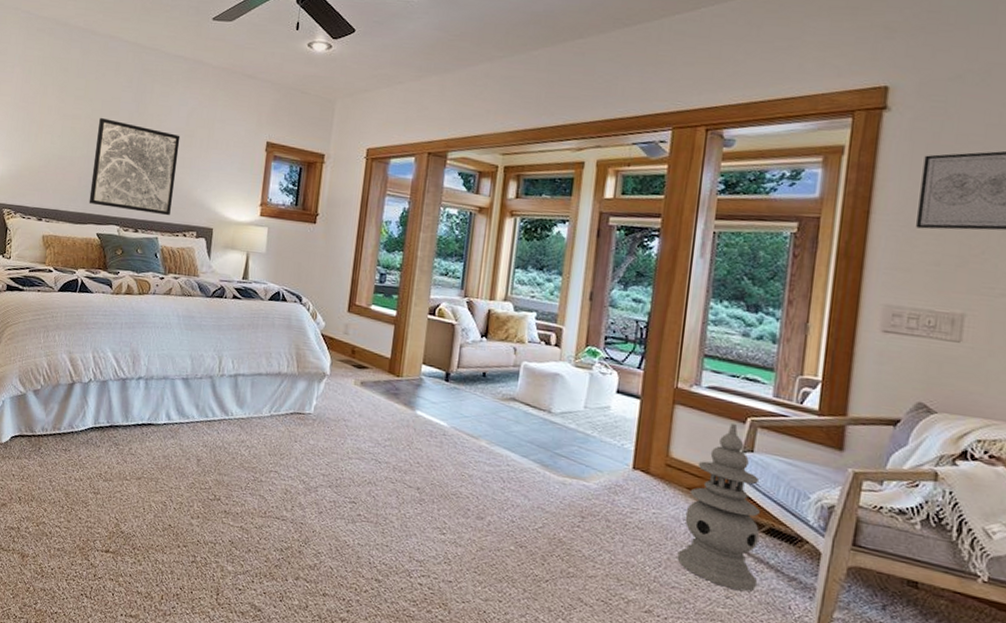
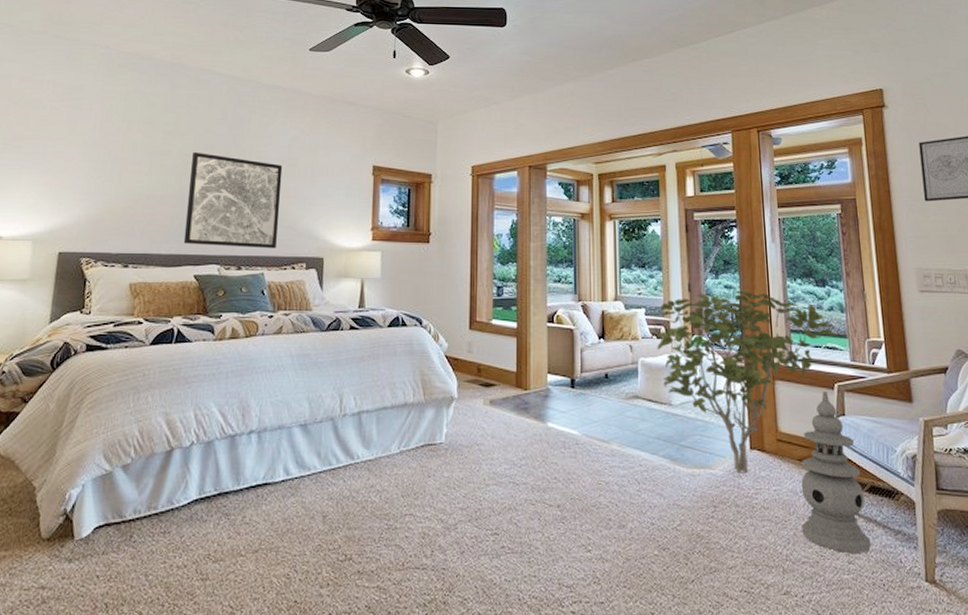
shrub: none [544,304,763,492] -> present [657,290,838,474]

